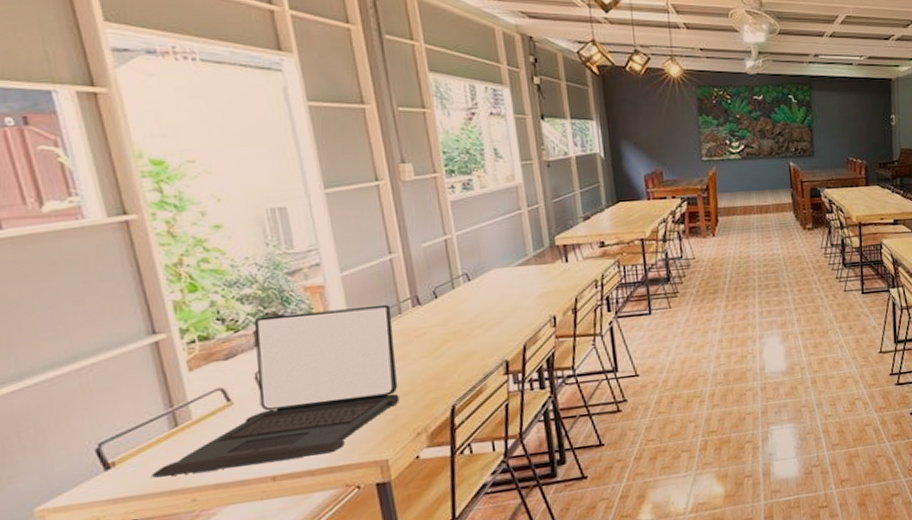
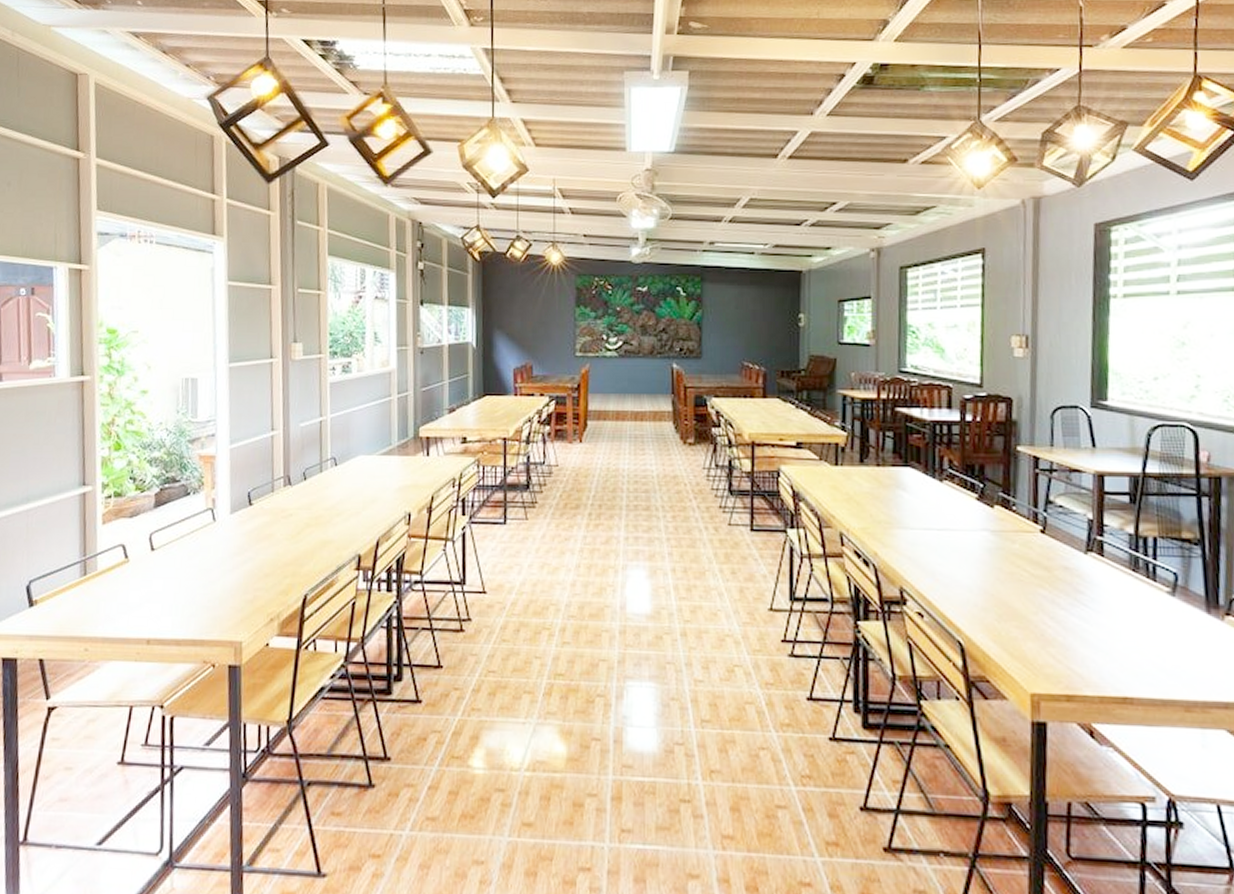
laptop: present [152,304,400,478] -> none [60,480,266,625]

